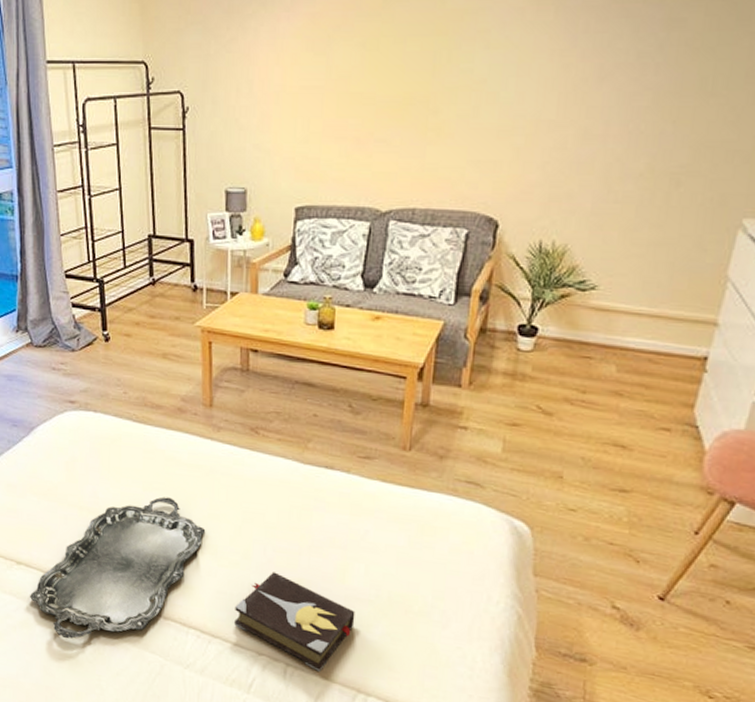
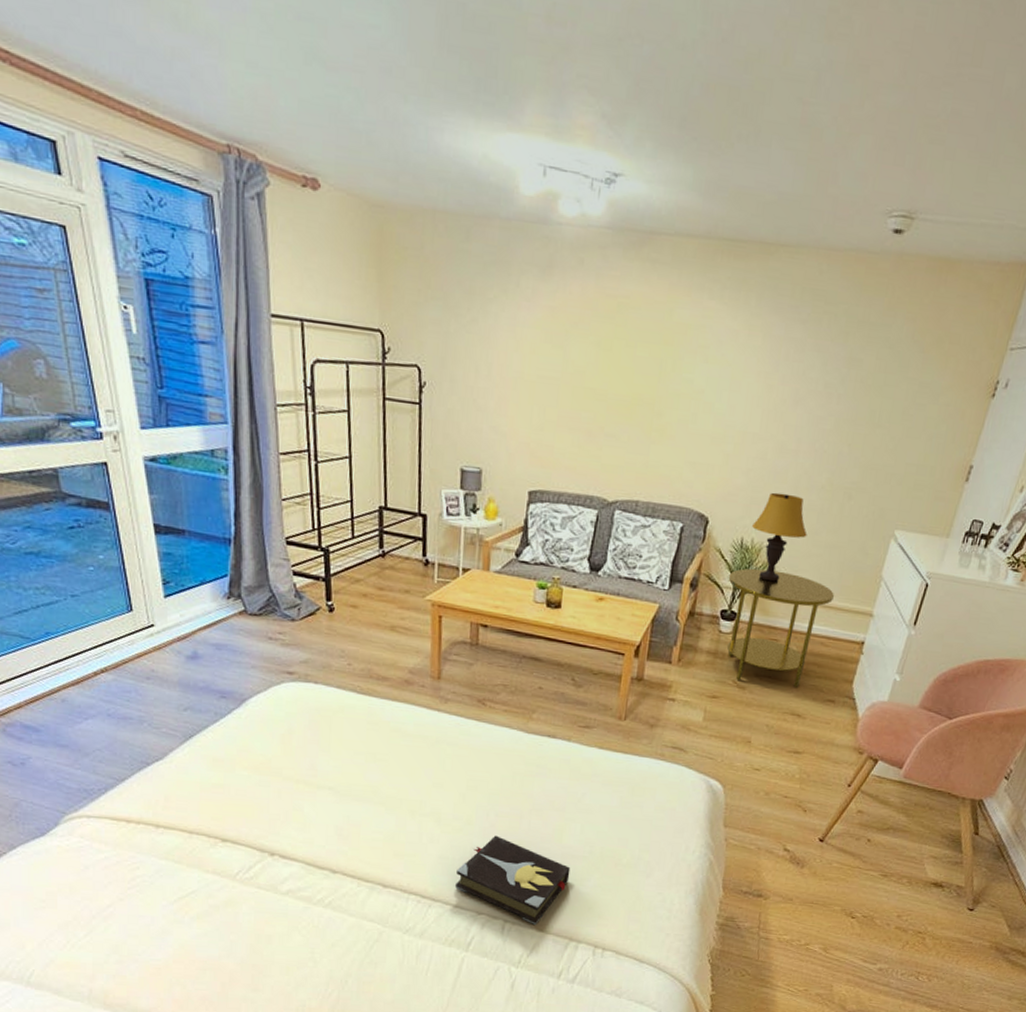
serving tray: present [30,497,206,639] -> none [237,767,430,915]
side table: none [525,275,663,413] -> present [726,568,834,687]
table lamp: none [552,186,624,290] -> present [752,492,807,582]

